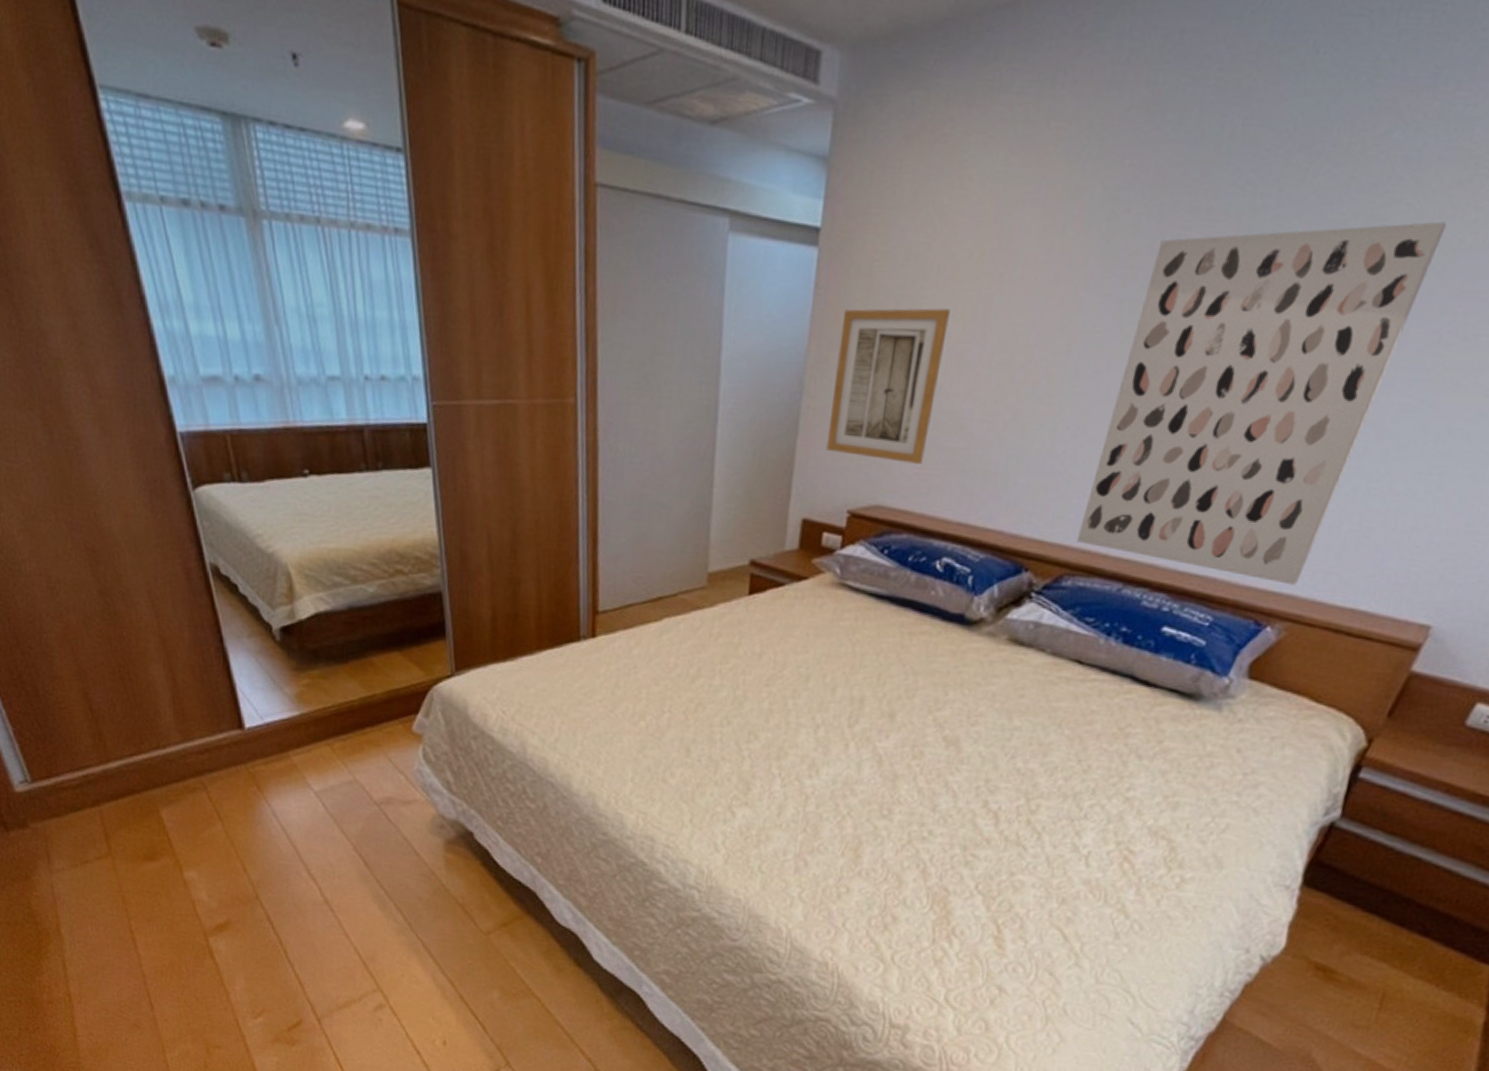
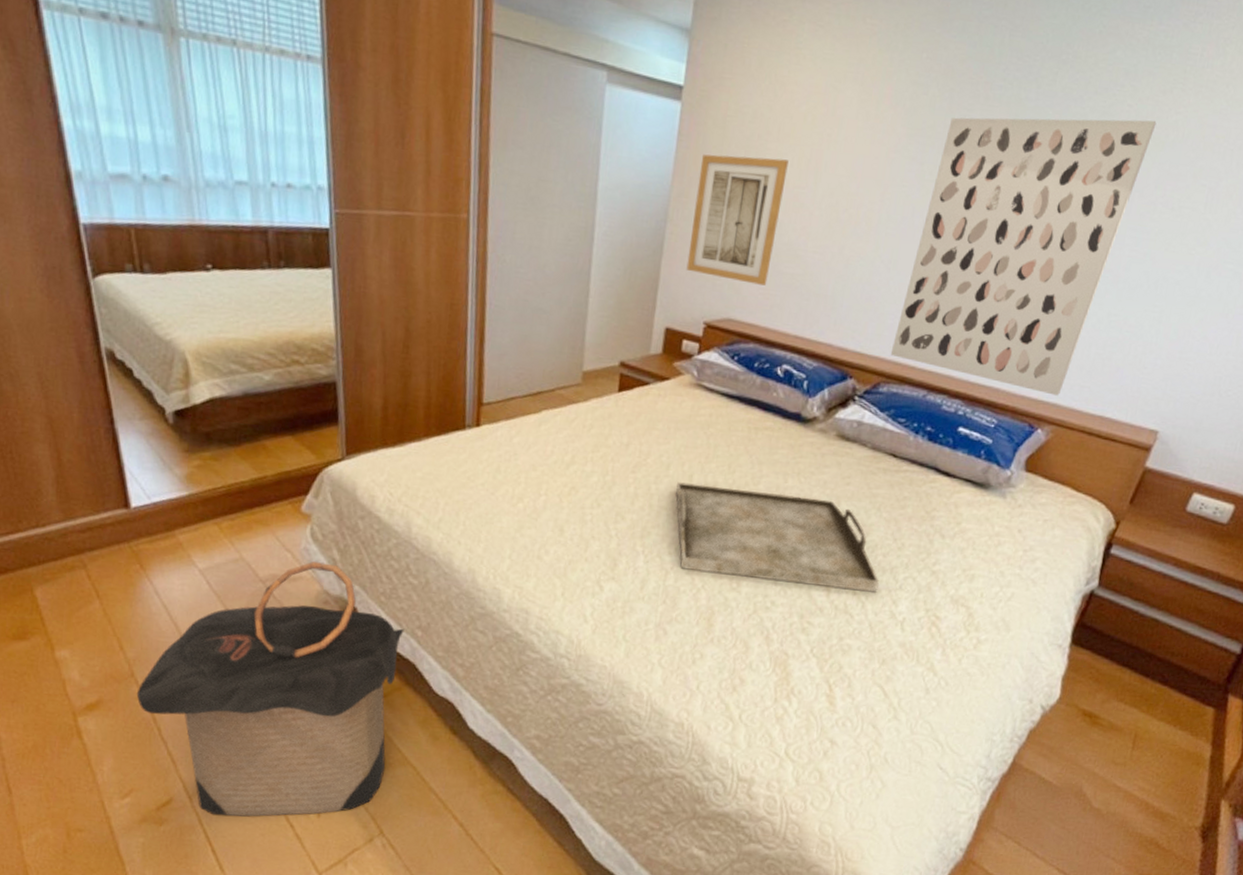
laundry hamper: none [262,784,523,1042] -> present [136,561,405,817]
serving tray: none [816,696,1060,822] -> present [675,482,880,593]

